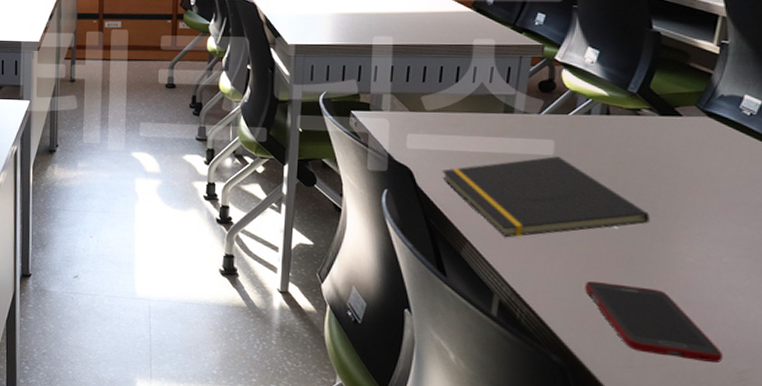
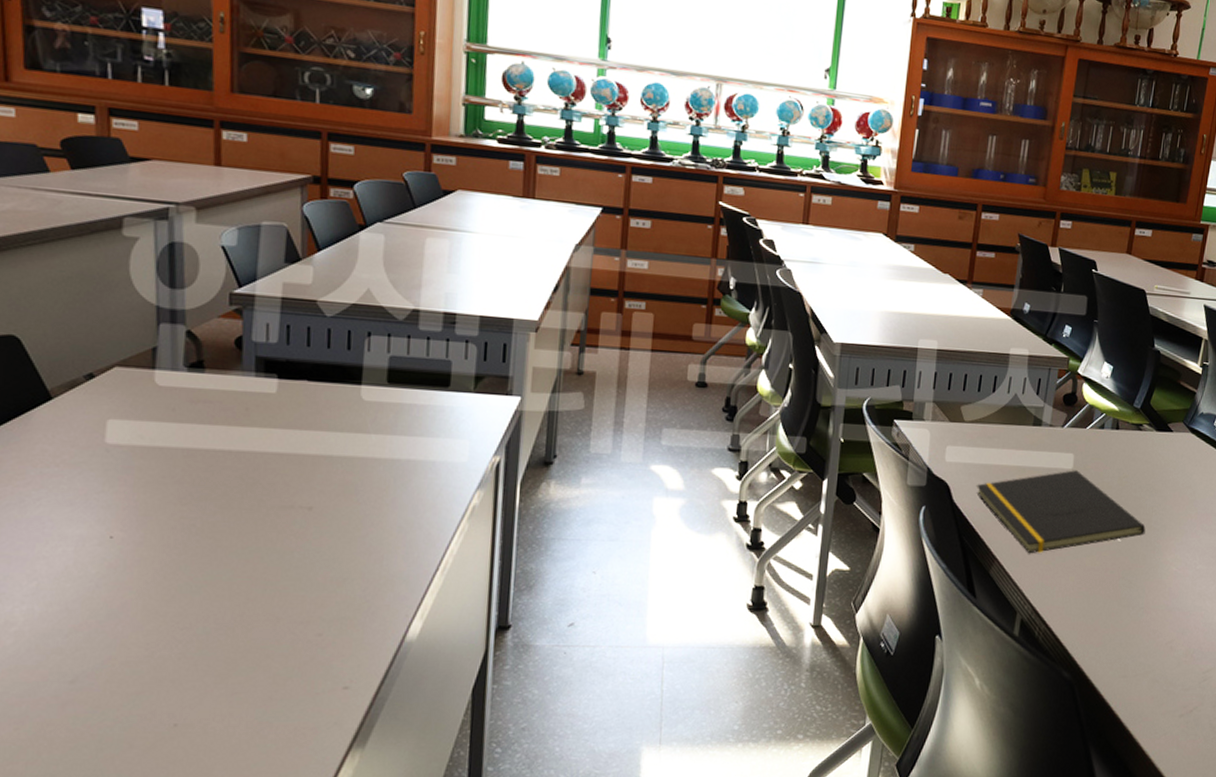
cell phone: present [585,281,722,363] -> none [1092,595,1193,665]

